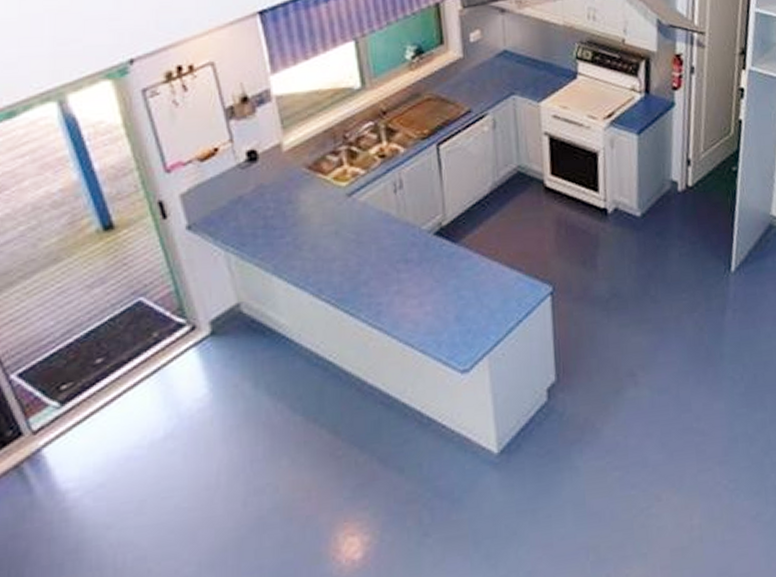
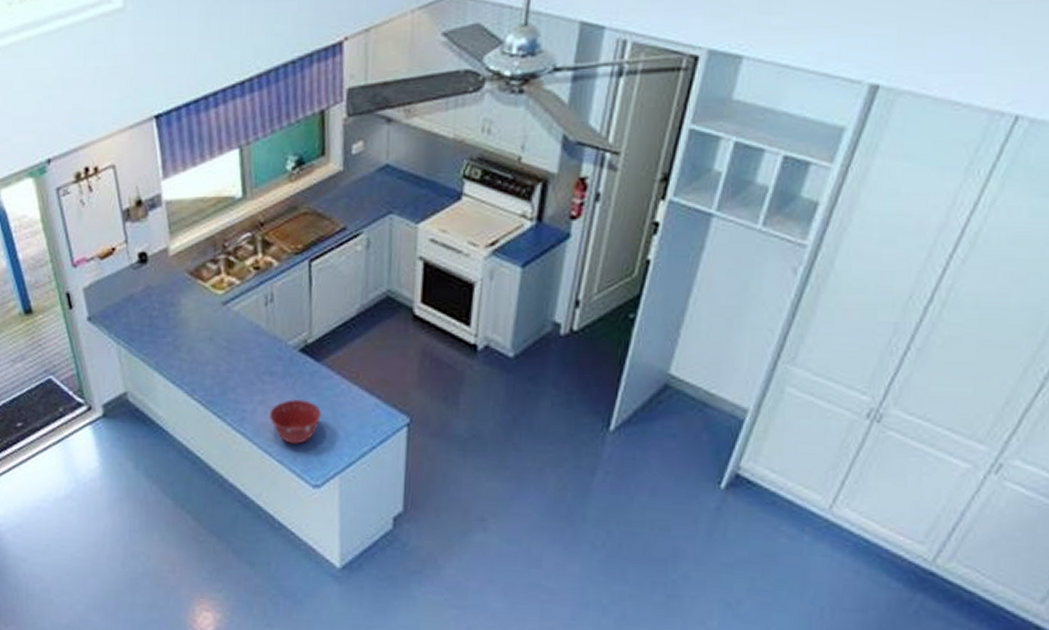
mixing bowl: none [407,283,464,331] -> present [269,399,322,444]

